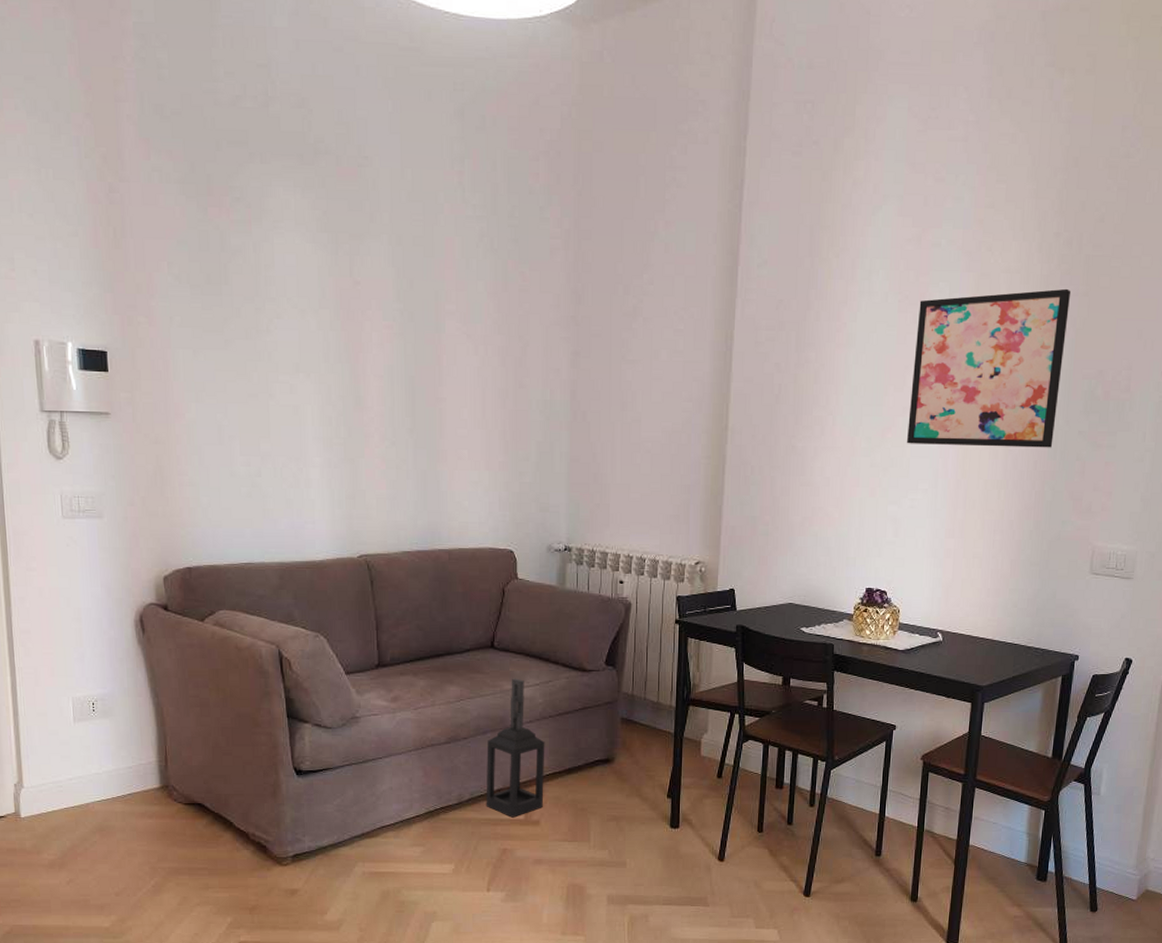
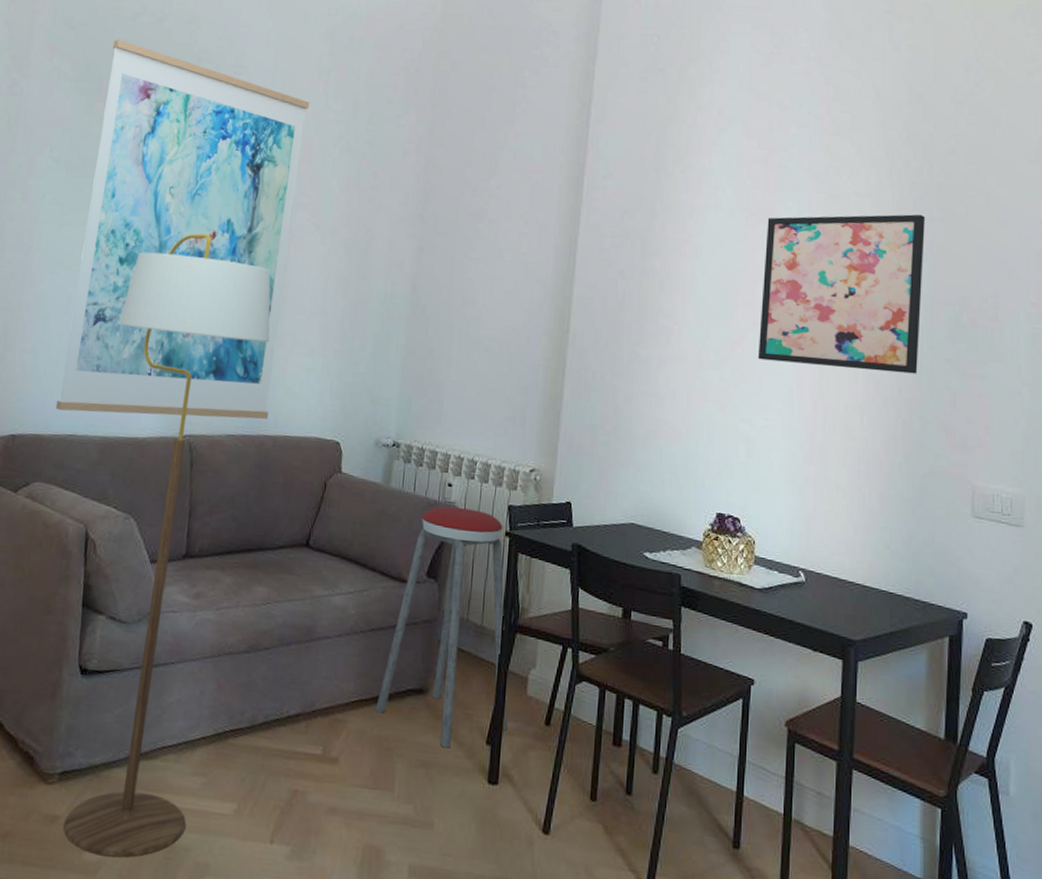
wall art: none [215,130,445,540] -> present [55,39,310,419]
floor lamp: none [276,350,433,915] -> present [63,233,271,858]
lantern: present [486,678,545,818] -> none [280,583,354,751]
music stool: none [568,601,685,804] -> present [375,506,508,748]

